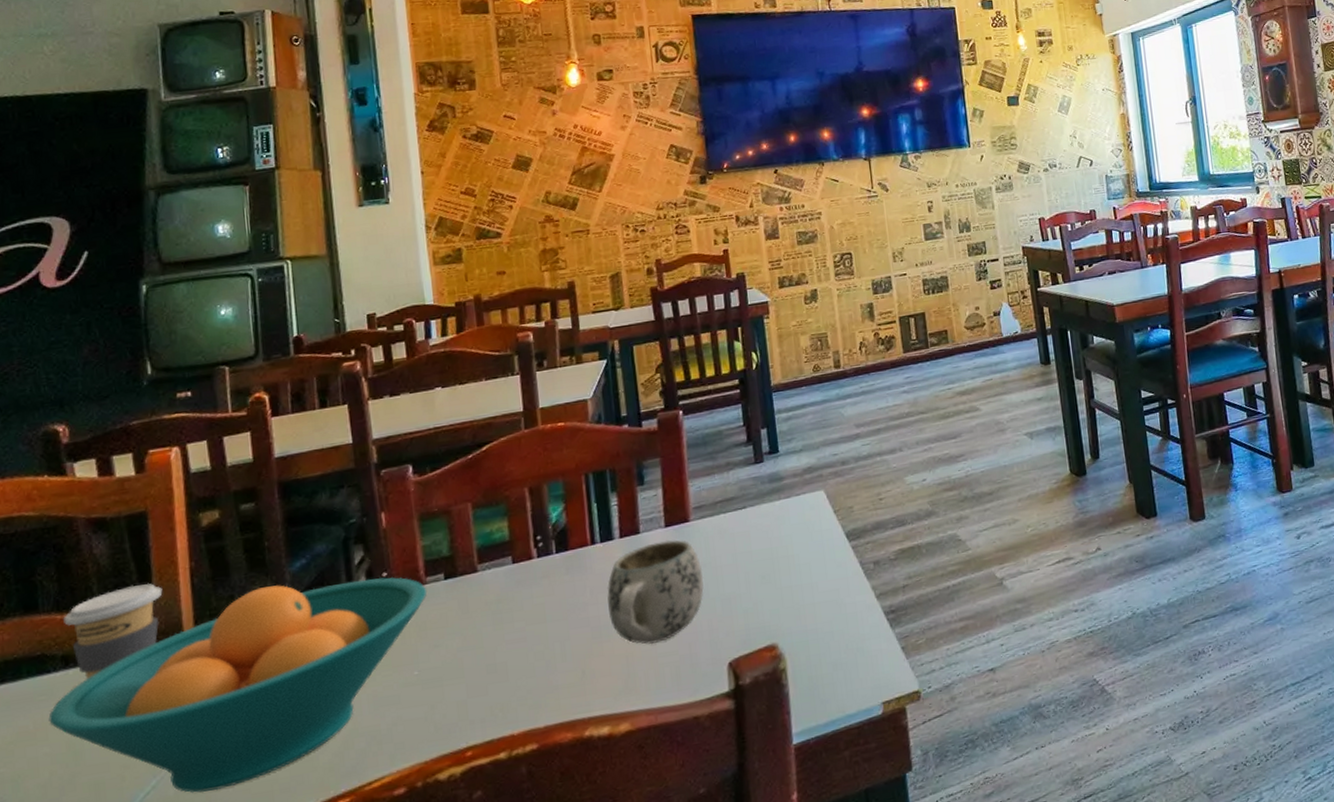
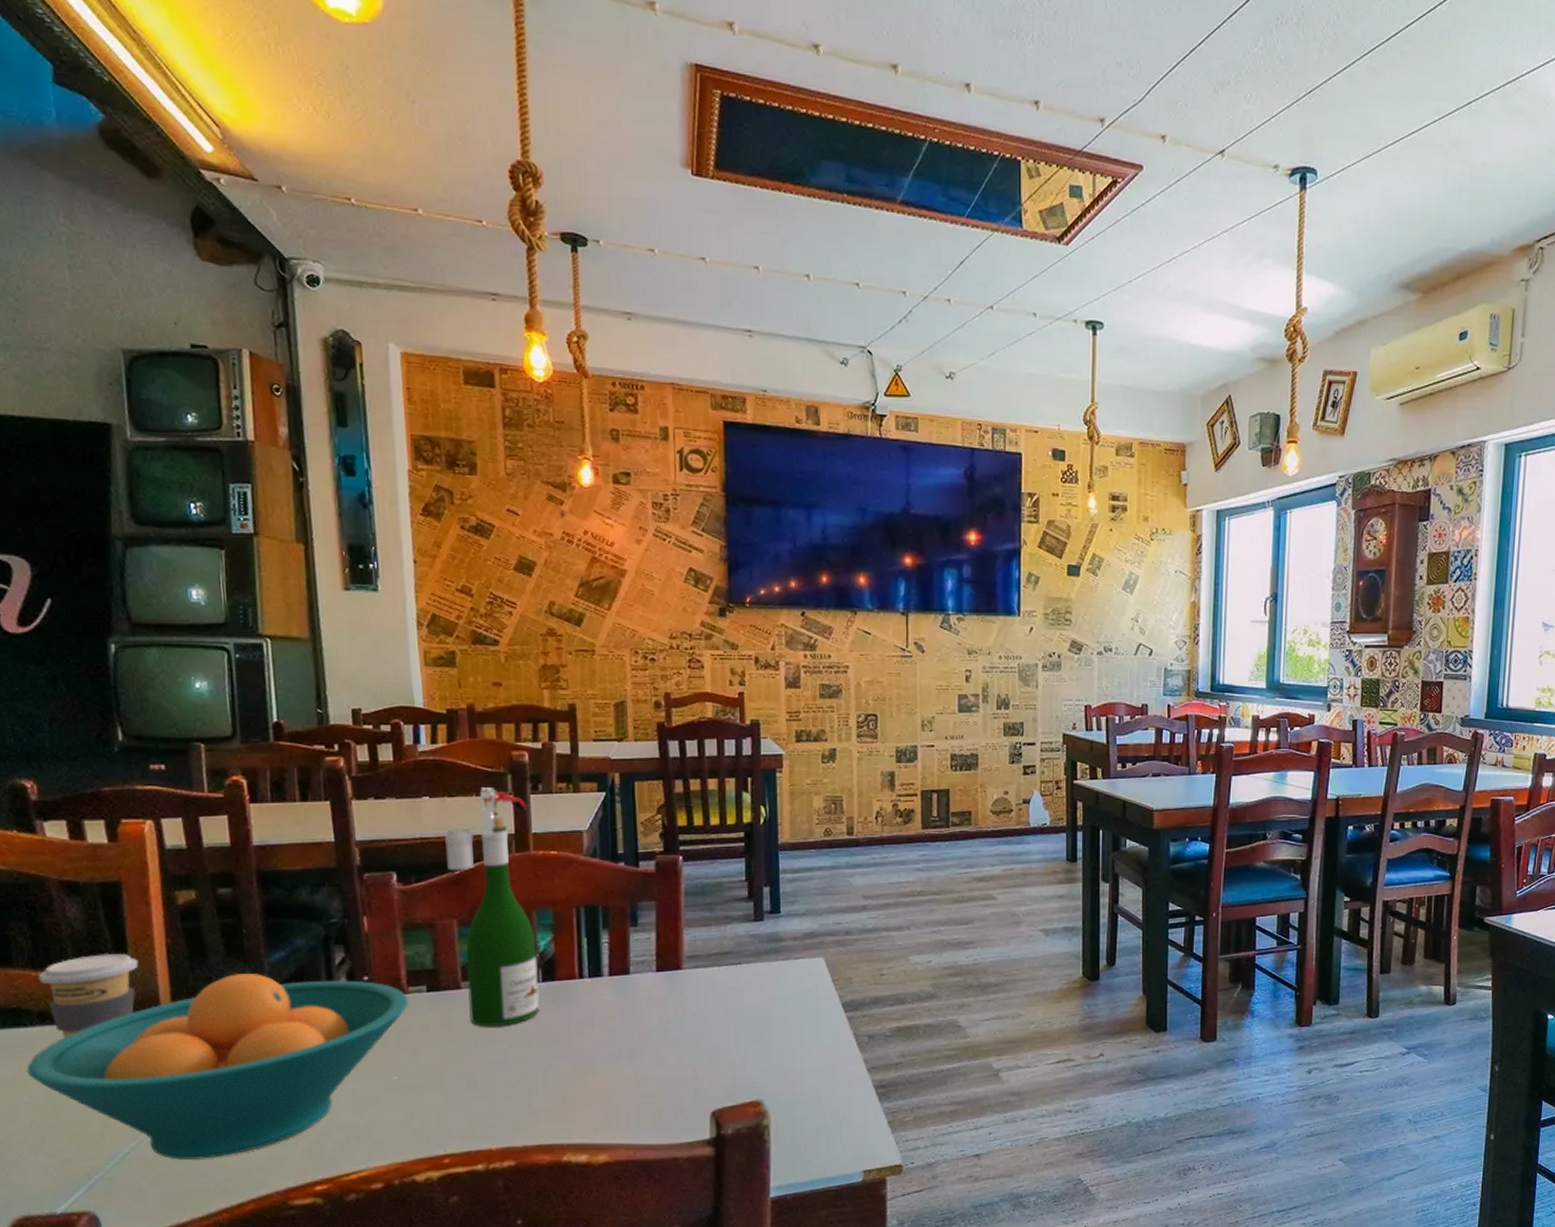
wine bottle: none [457,370,555,608] -> present [445,787,540,1027]
mug: present [607,540,704,645] -> none [593,985,693,1084]

